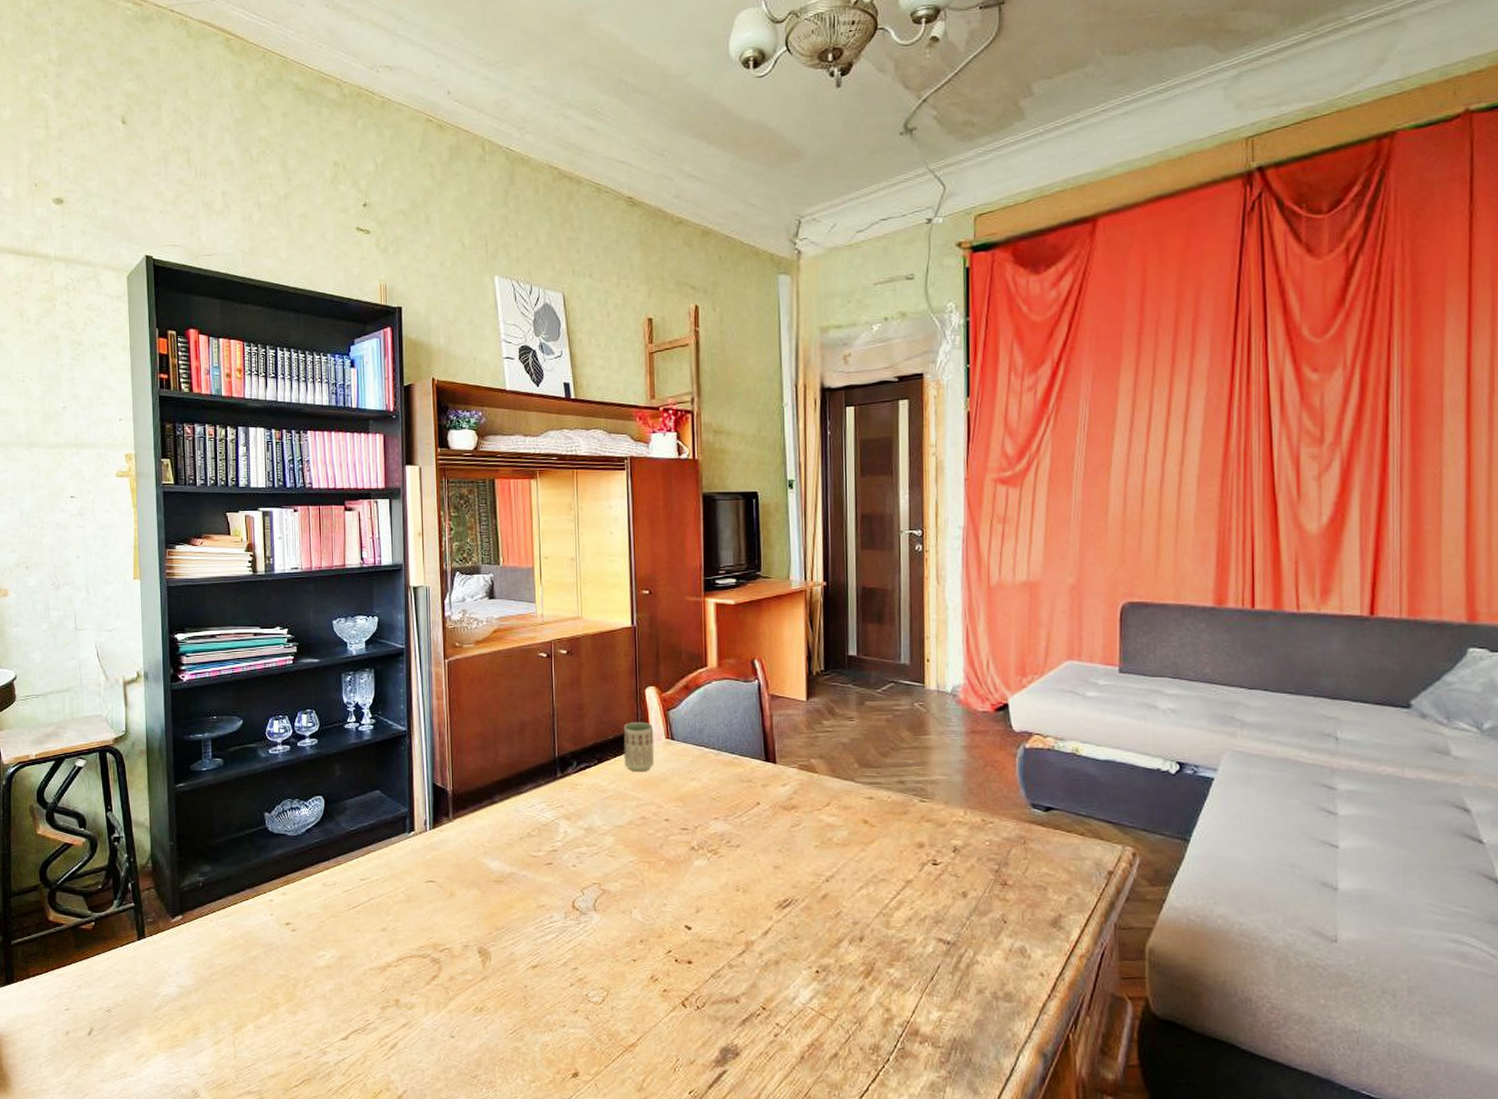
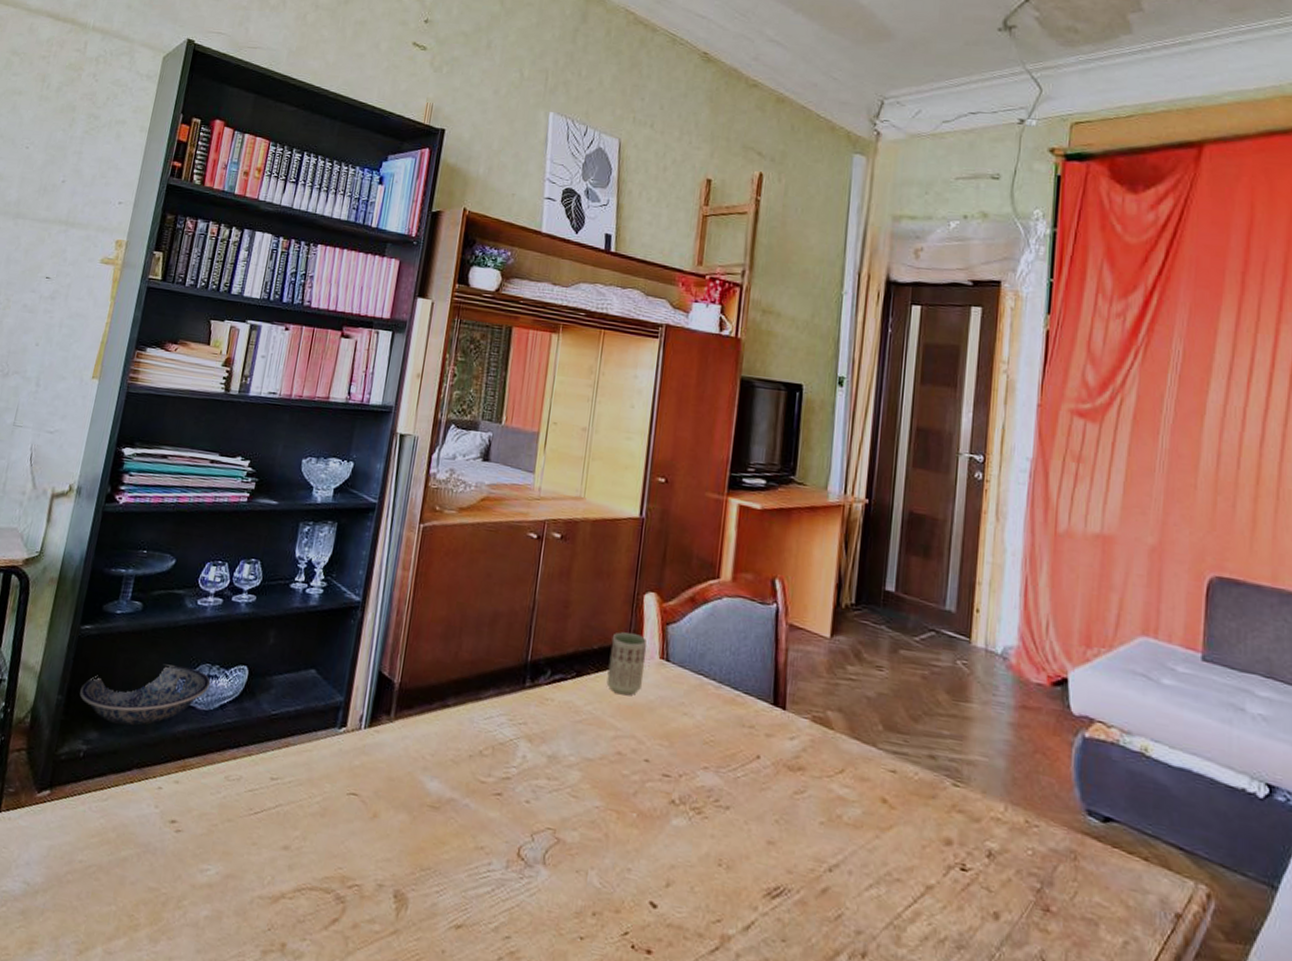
ceramic bowl: none [186,804,295,857] -> present [79,664,211,726]

